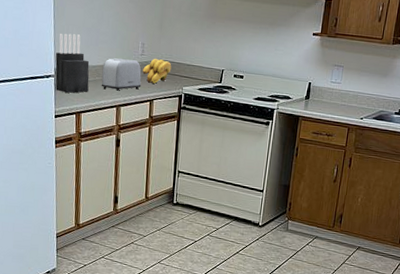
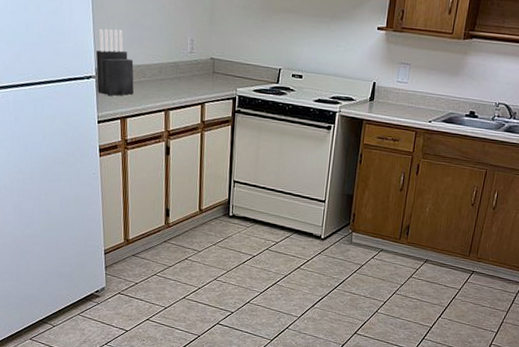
toaster: present [101,58,142,91] -> none [147,56,192,93]
banana bunch: present [143,58,172,84] -> none [192,56,224,85]

